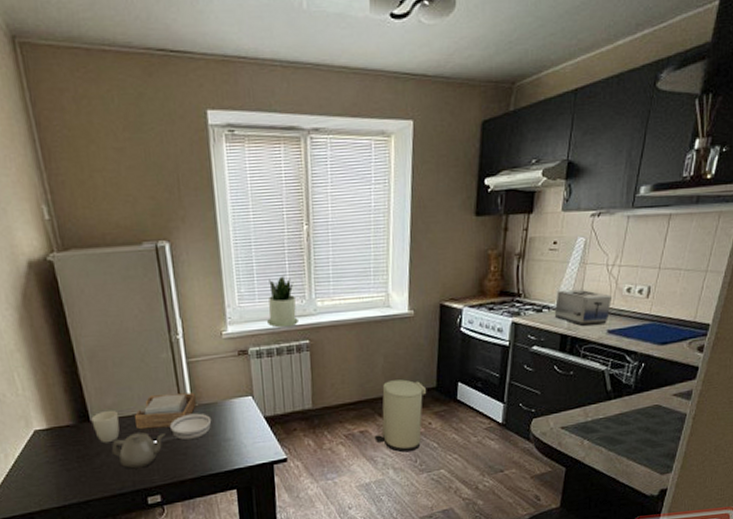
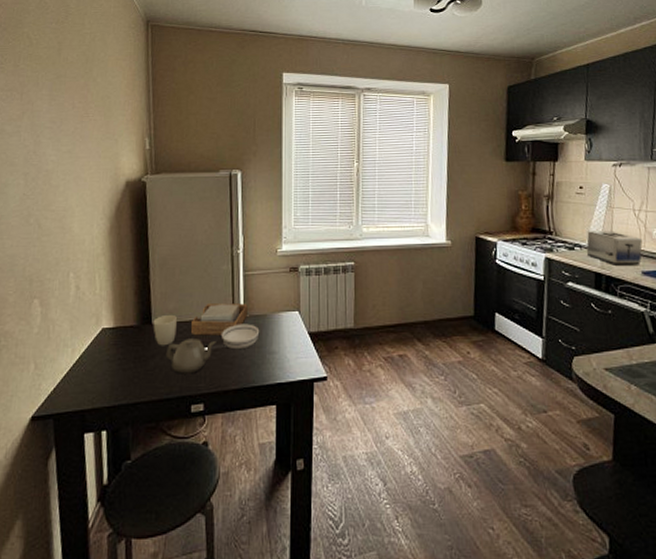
planter: present [266,276,298,328] -> none [317,204,345,249]
pedal bin: present [374,379,427,453] -> none [413,306,465,382]

